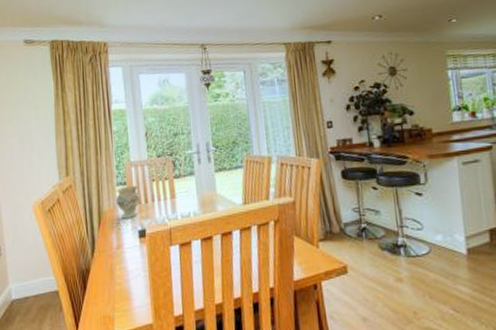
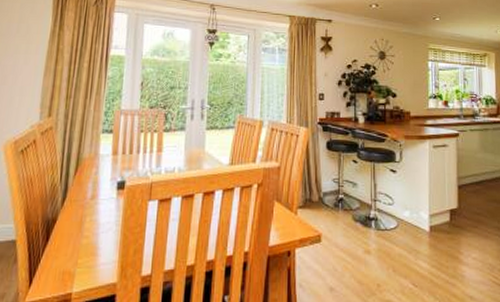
vase: present [115,186,141,219] -> none [98,135,126,168]

